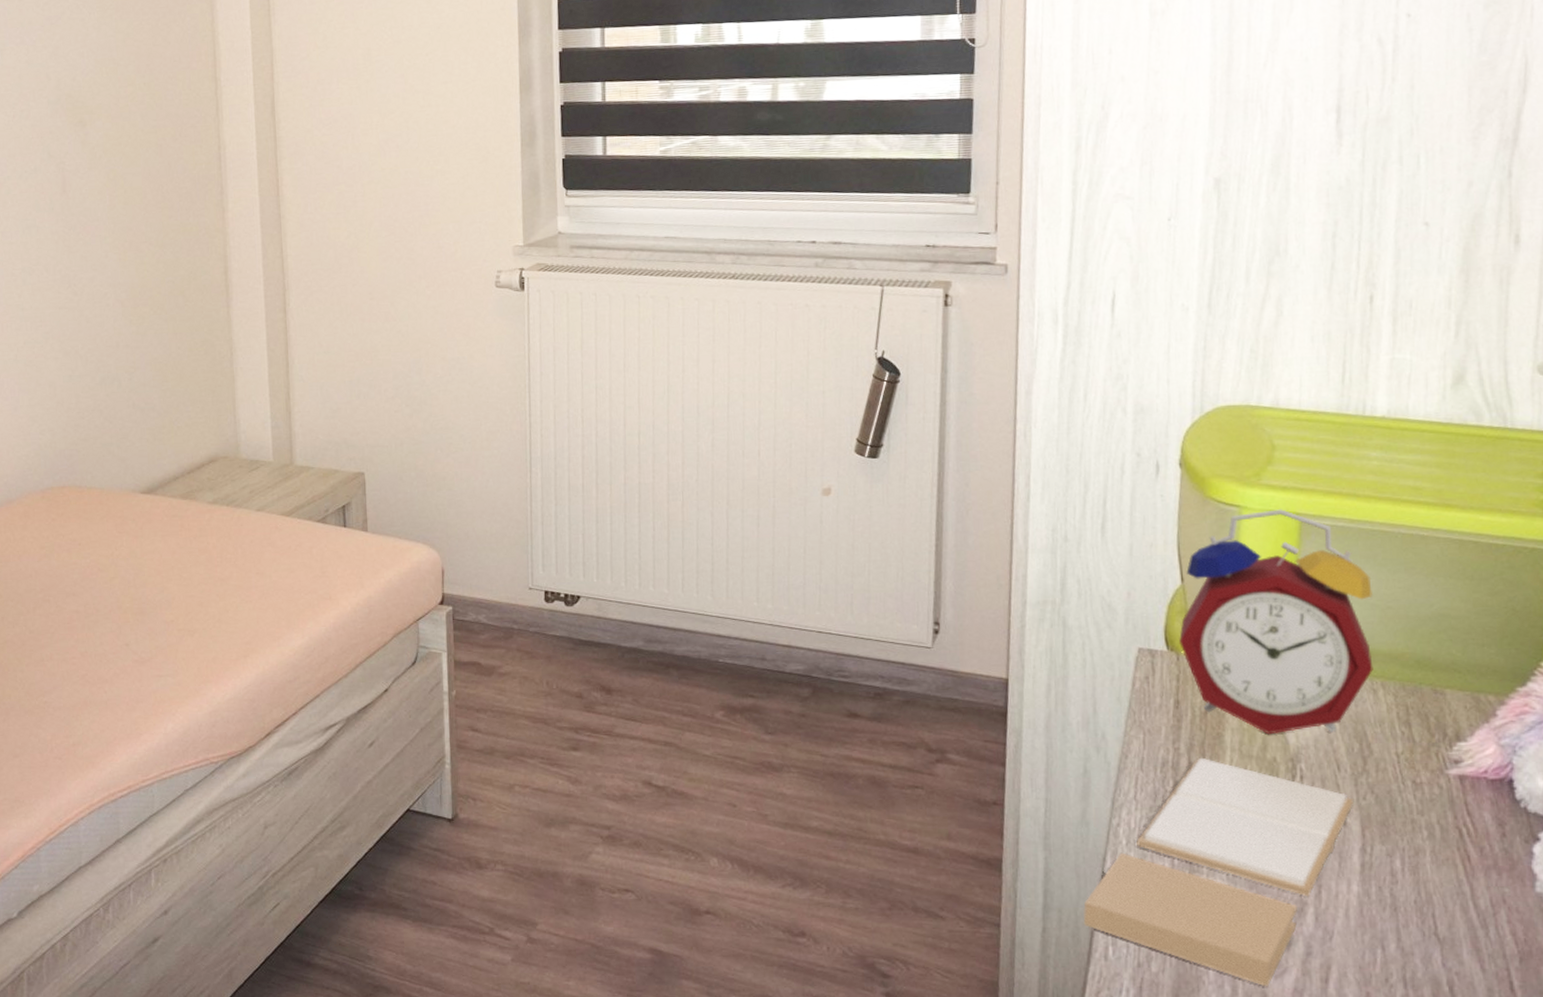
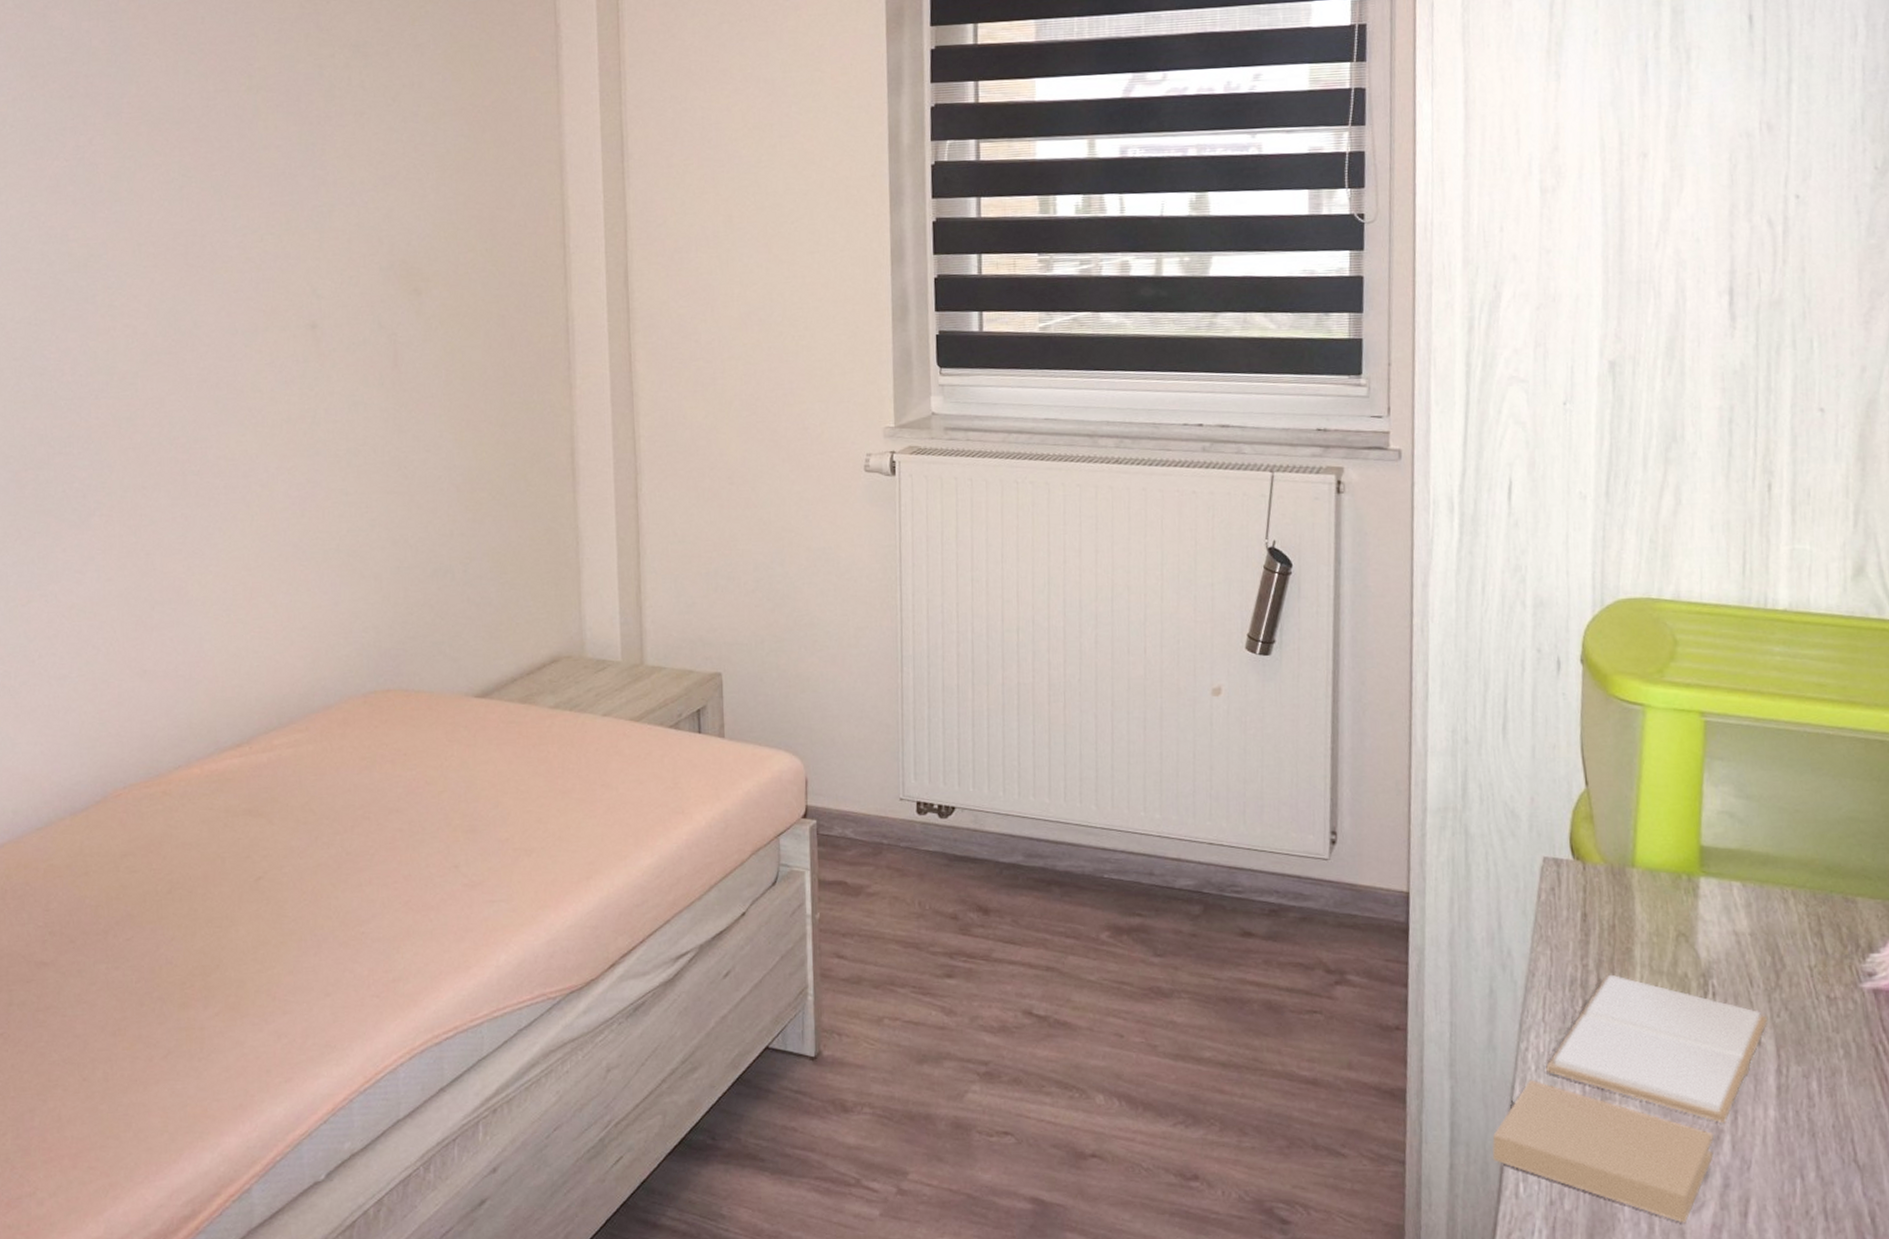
alarm clock: present [1179,508,1374,735] -> none [1585,706,1784,949]

